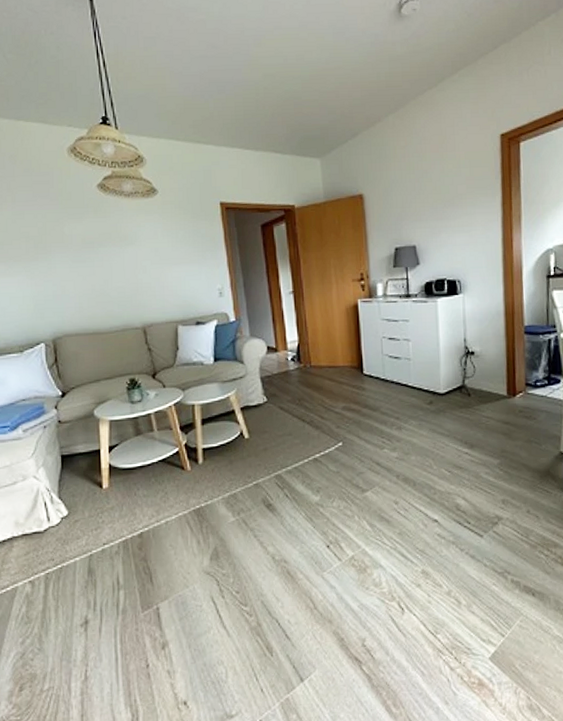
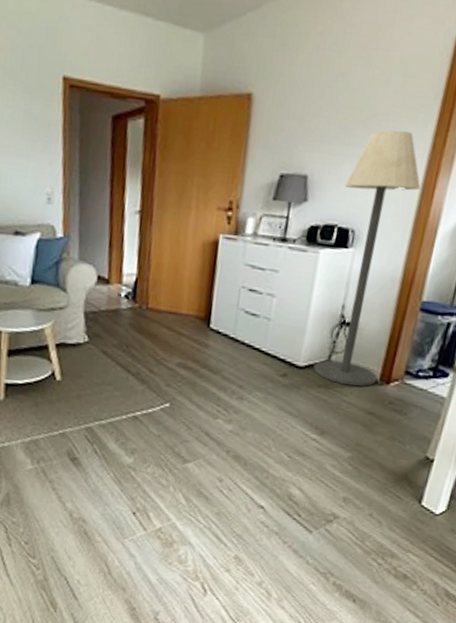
floor lamp: none [445,204,505,403] -> present [313,130,421,387]

